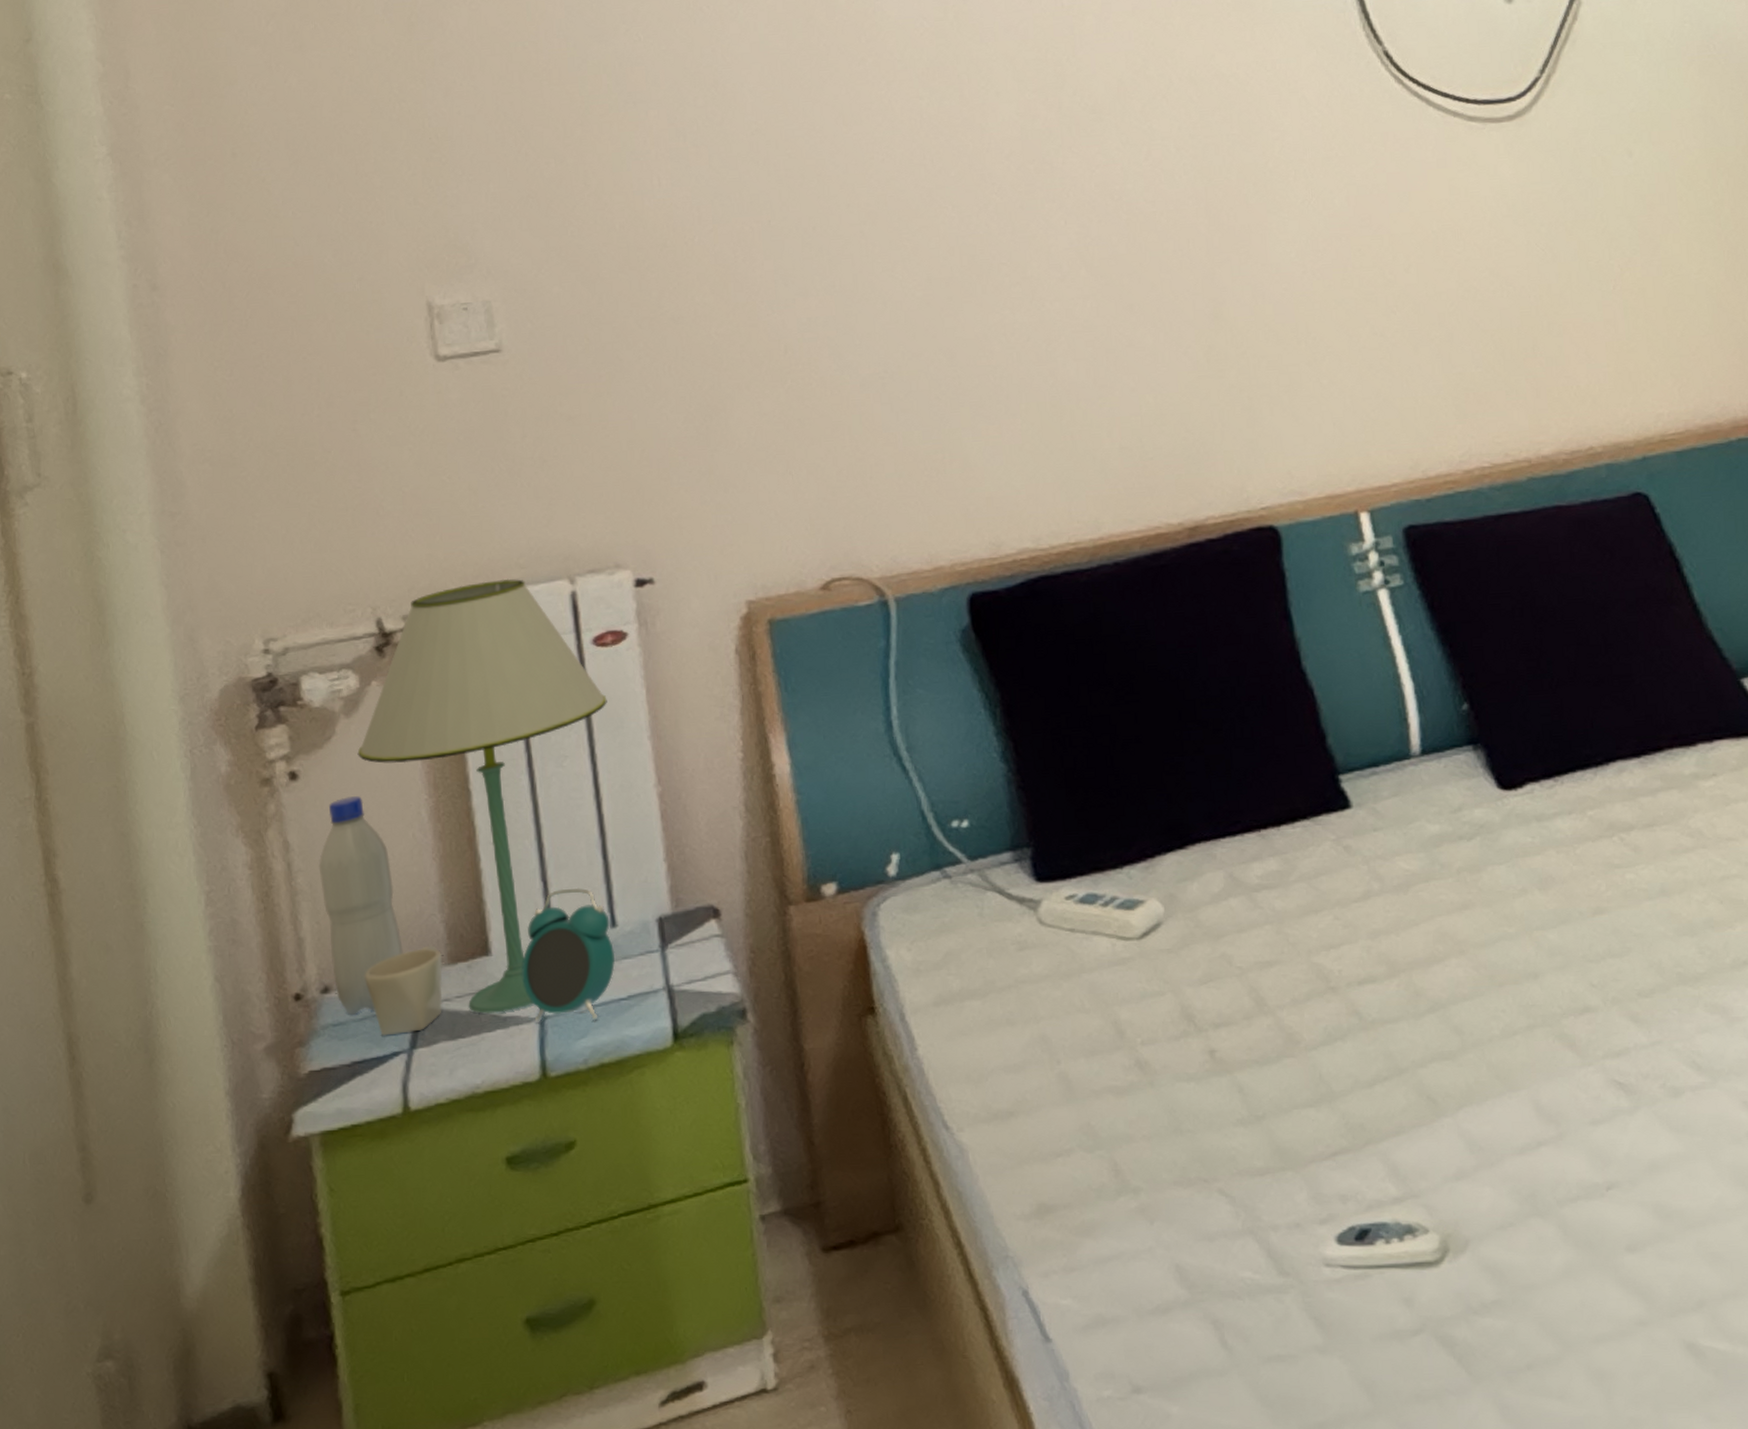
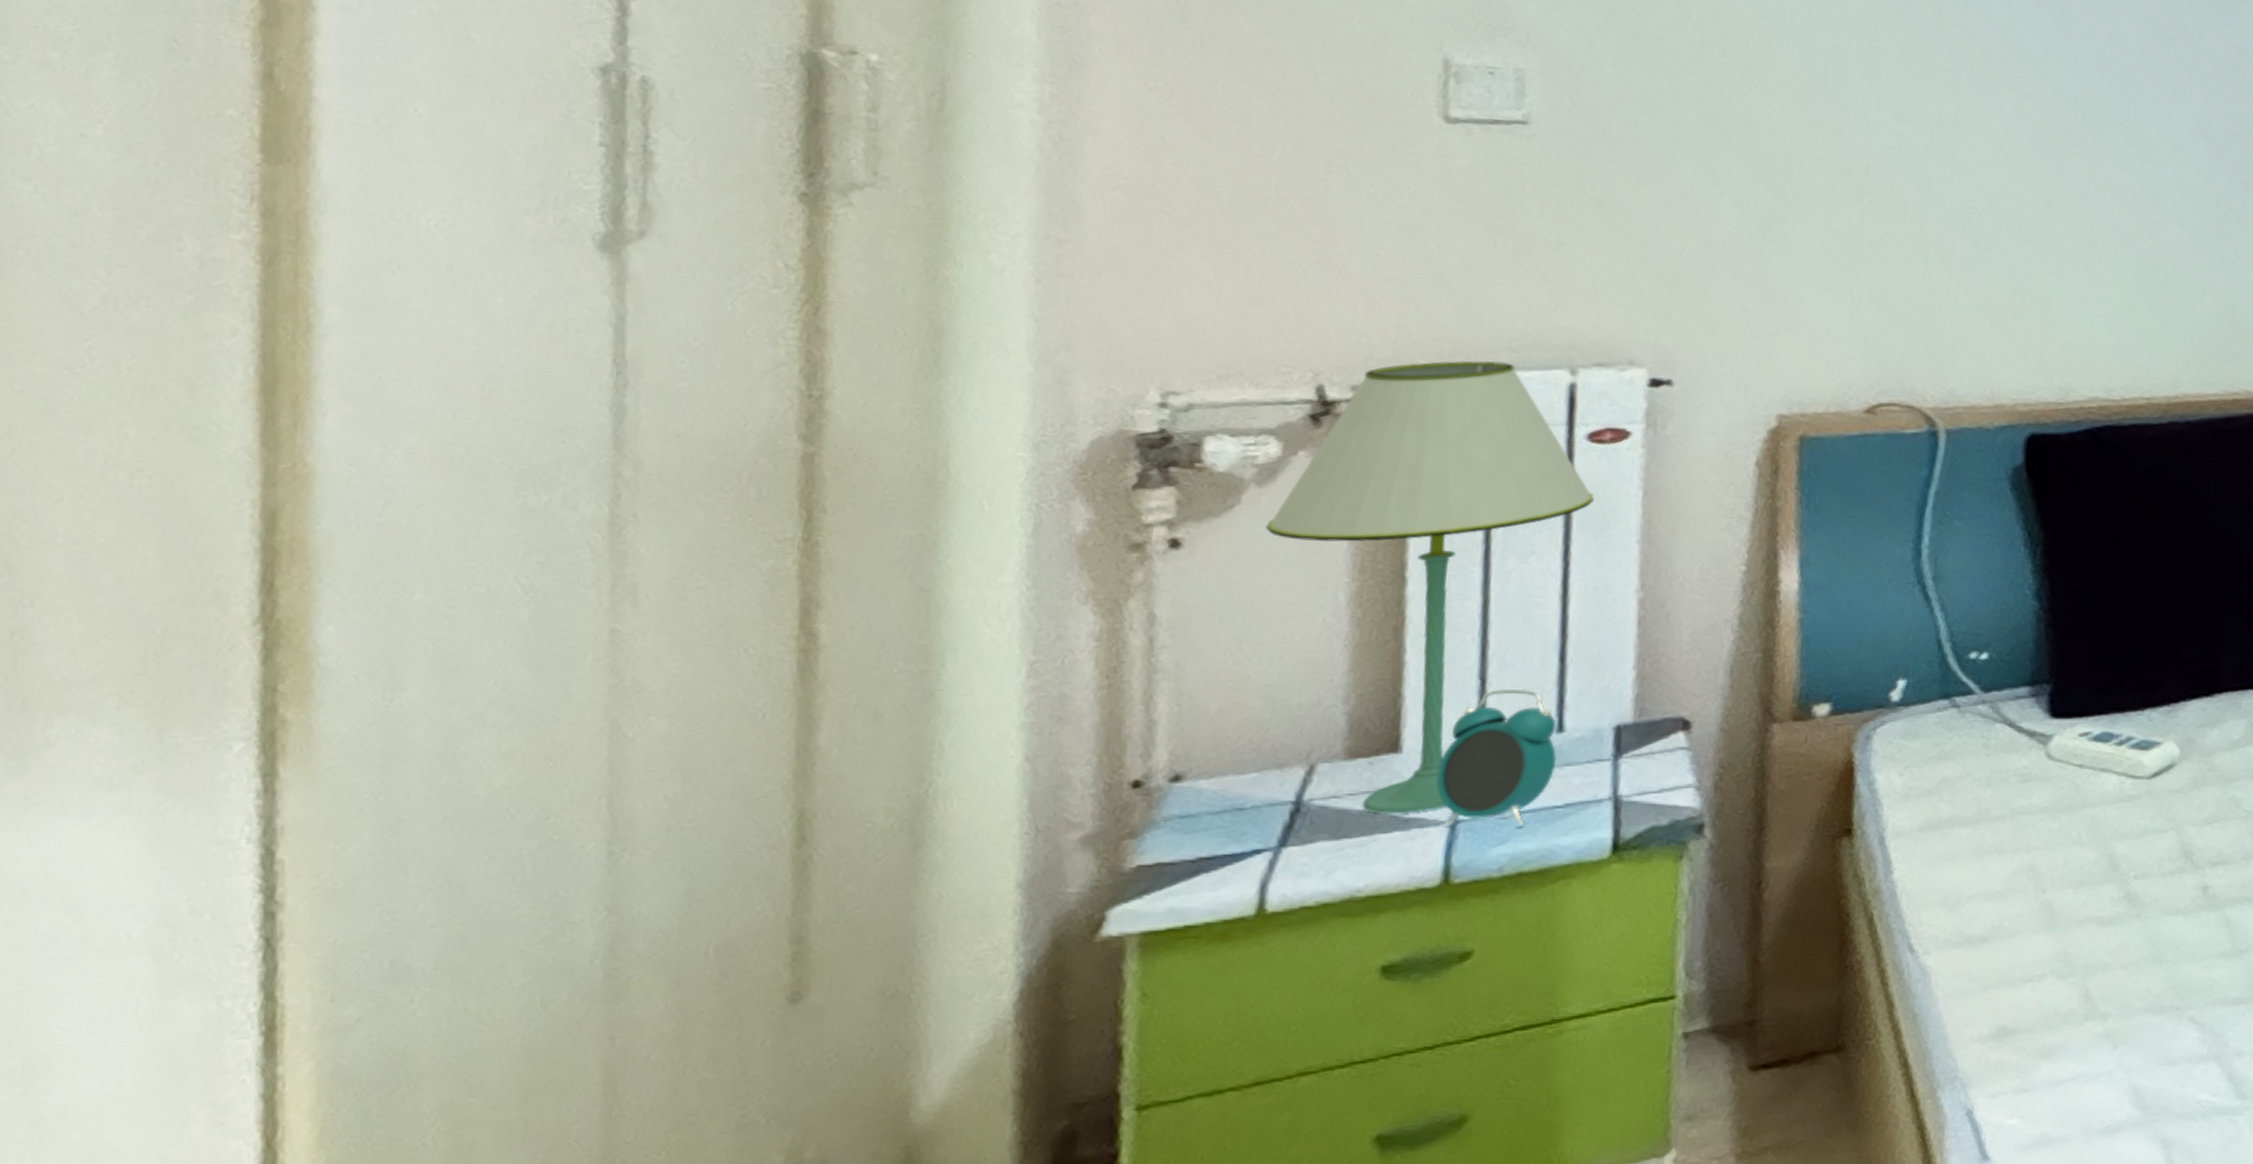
water bottle: present [318,796,403,1016] -> none [1189,572,1288,808]
mug: present [364,945,443,1036] -> none [1230,738,1338,832]

